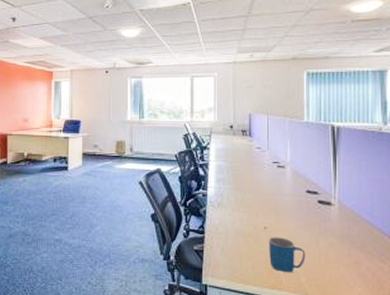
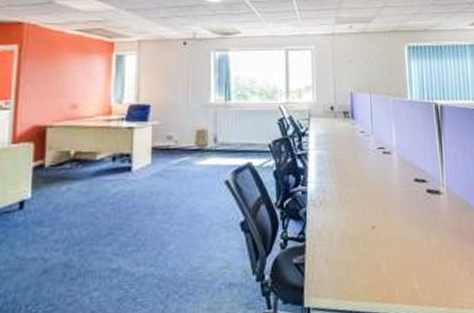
mug: present [269,237,306,272] -> none [378,237,418,280]

